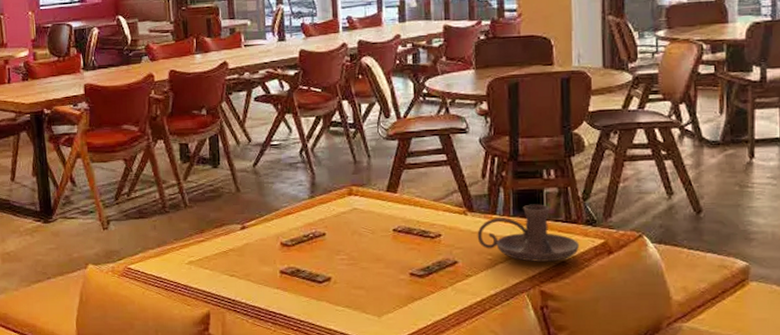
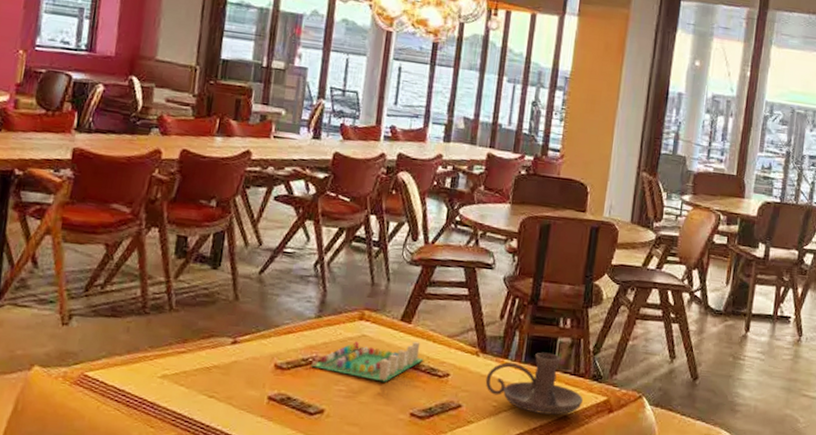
board game: none [312,209,414,248] -> present [311,341,424,382]

